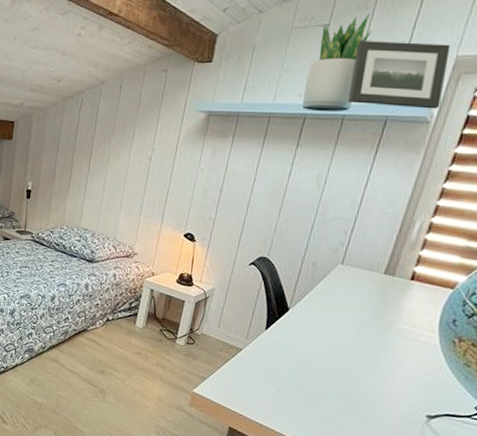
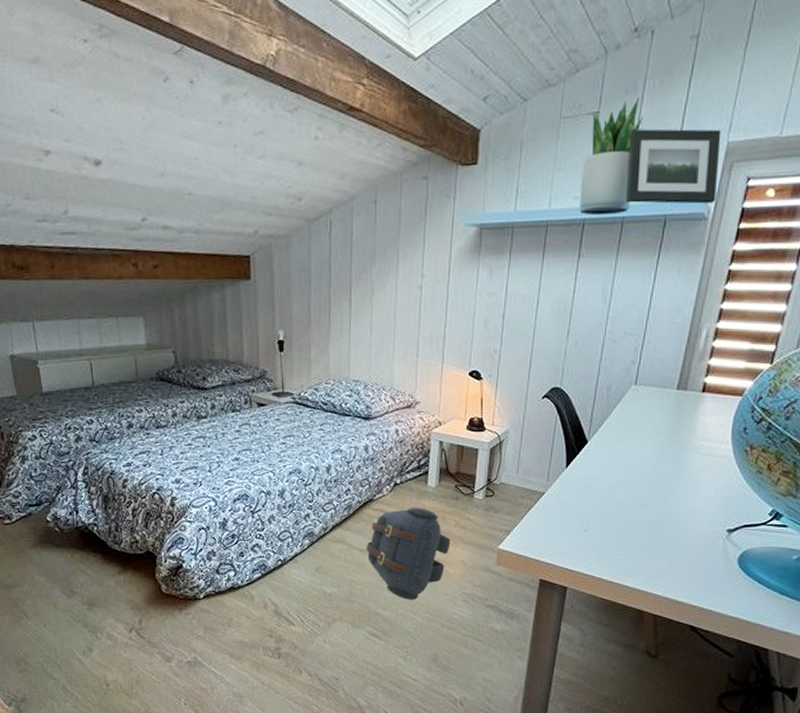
backpack: none [75,342,150,423] -> present [366,508,451,600]

